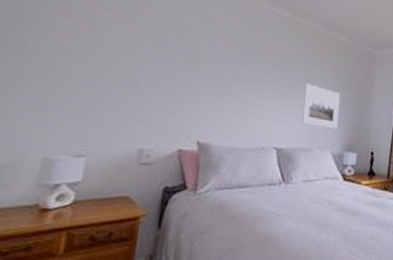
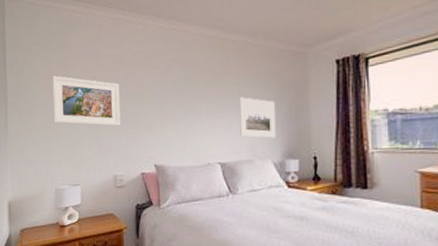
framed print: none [60,14,167,91] -> present [52,75,121,126]

